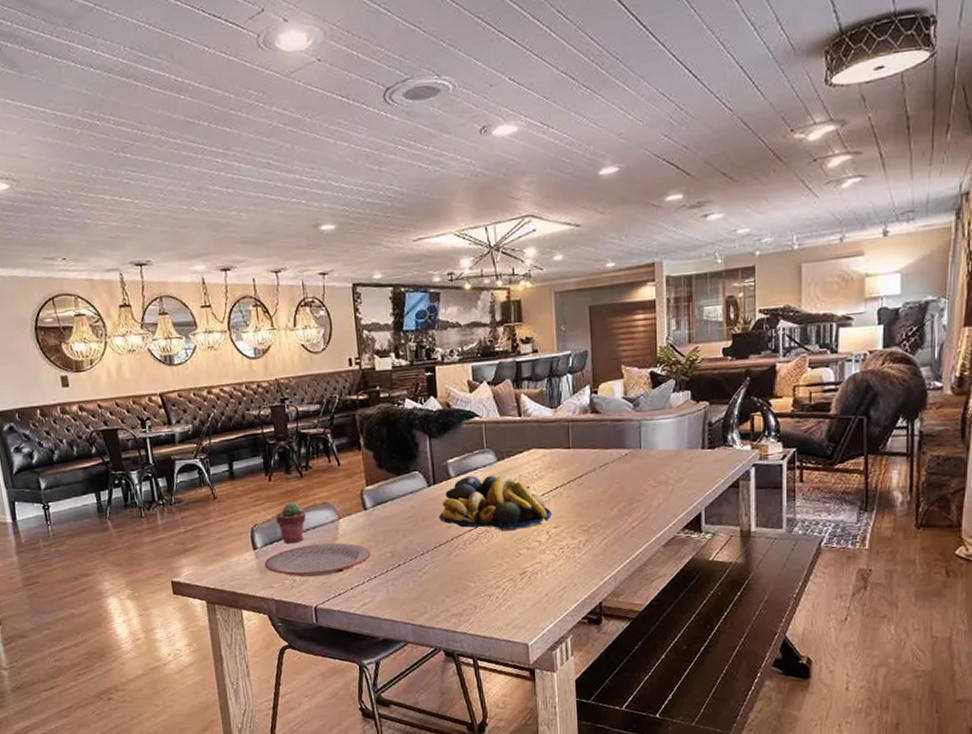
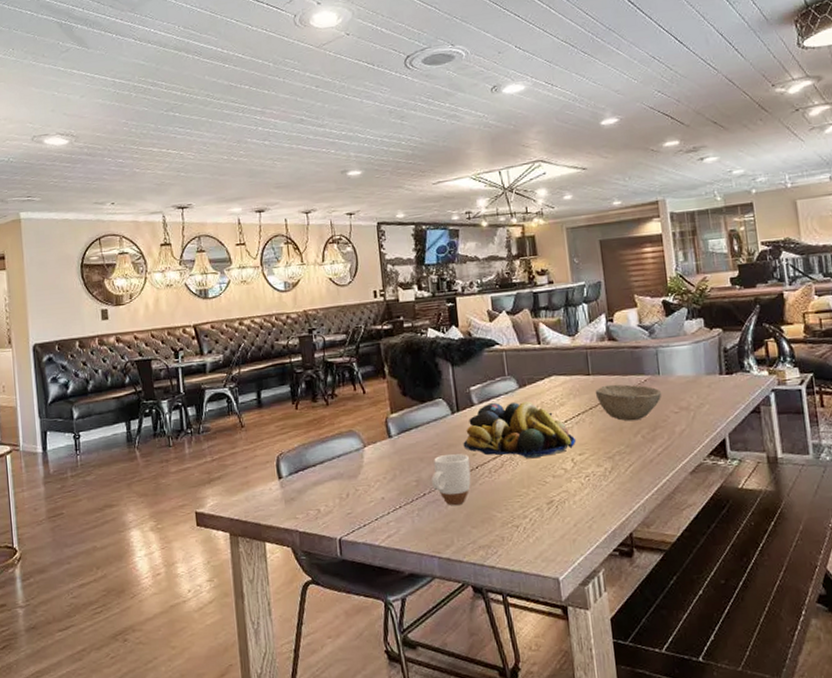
plate: present [264,543,371,578] -> none [289,471,396,508]
potted succulent: present [275,502,306,543] -> none [301,430,332,472]
mug: none [406,526,446,575] -> present [431,453,471,505]
bowl: none [574,458,642,495] -> present [595,384,662,421]

